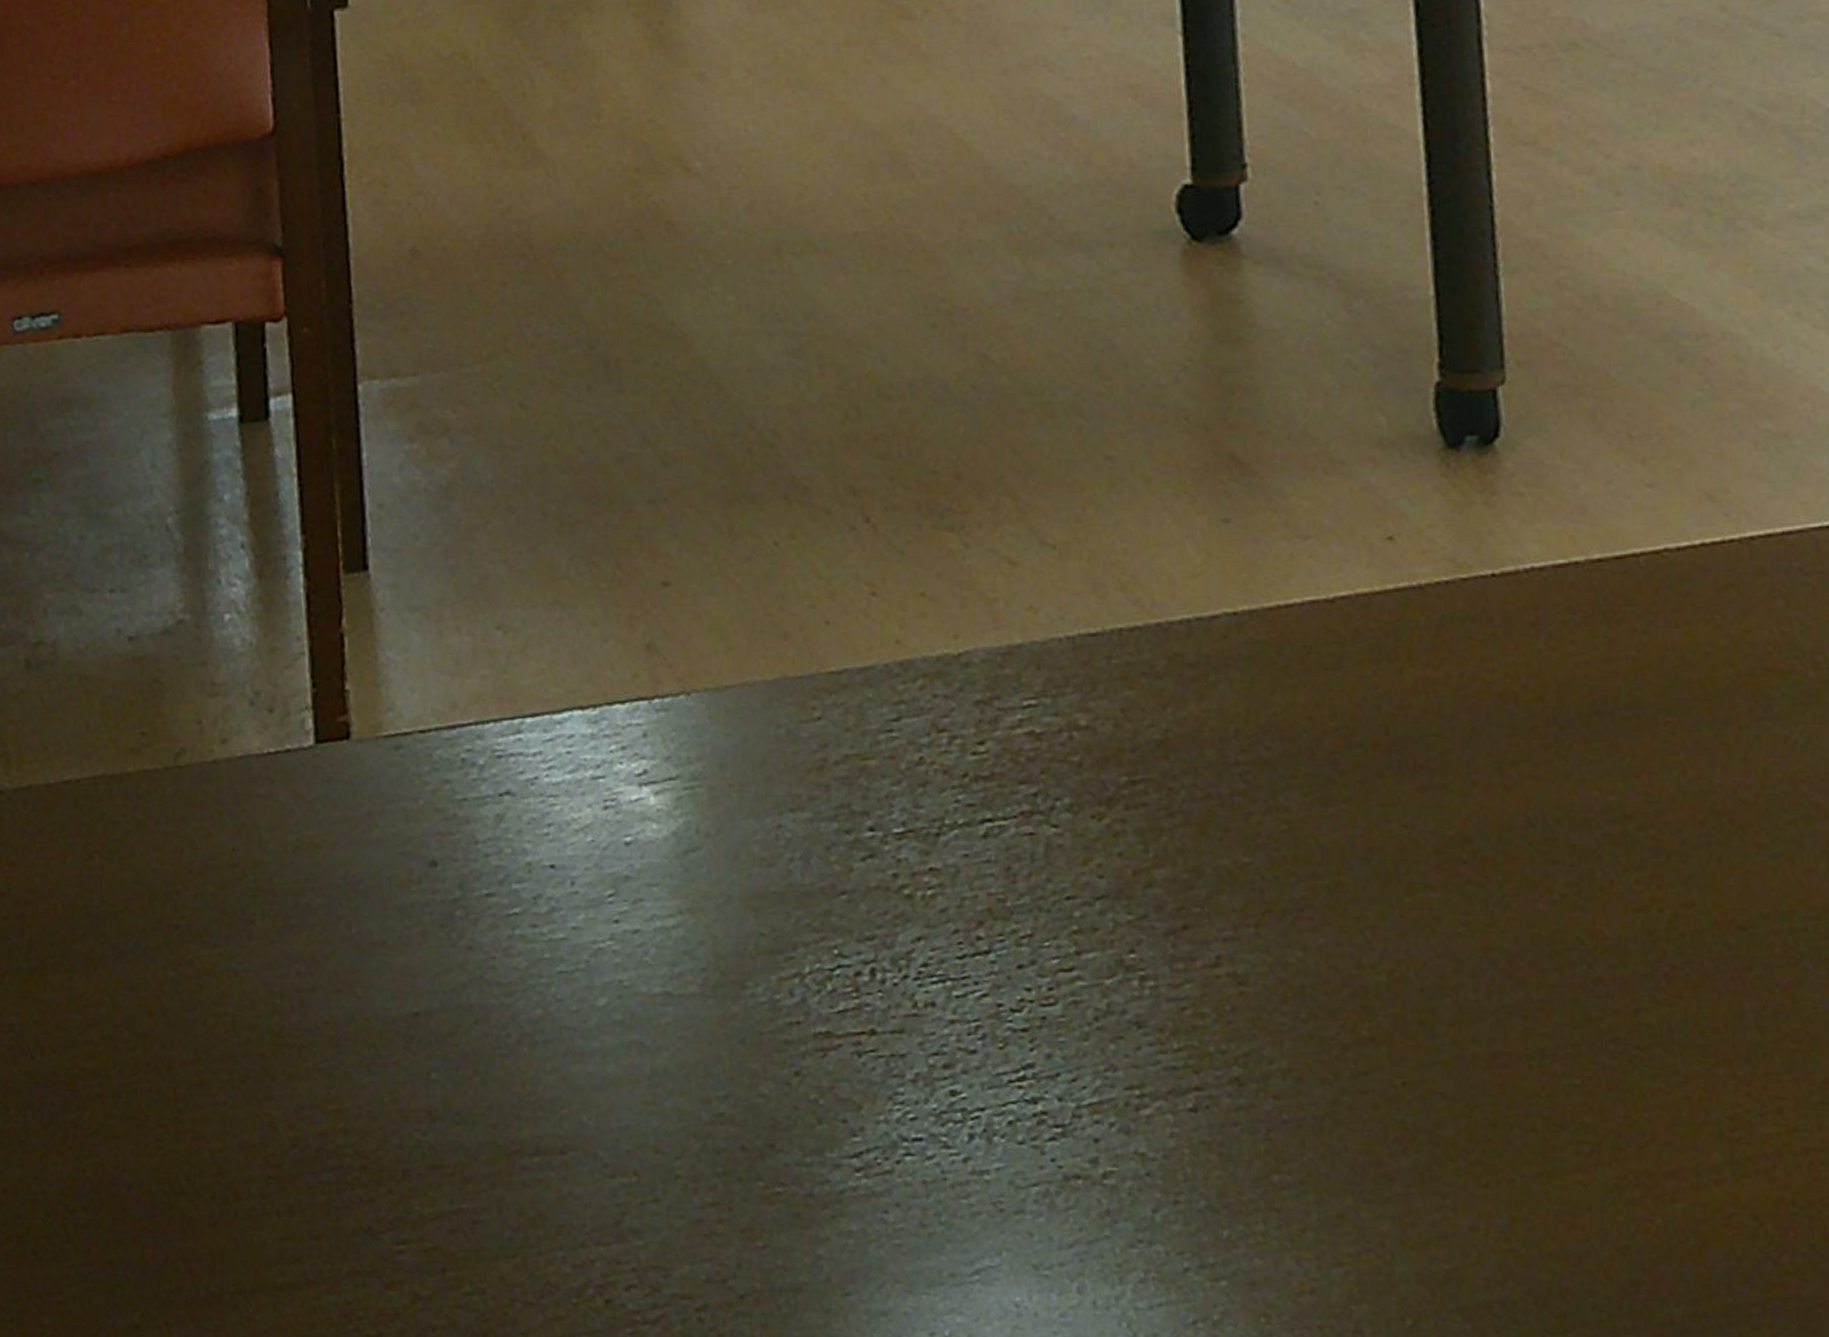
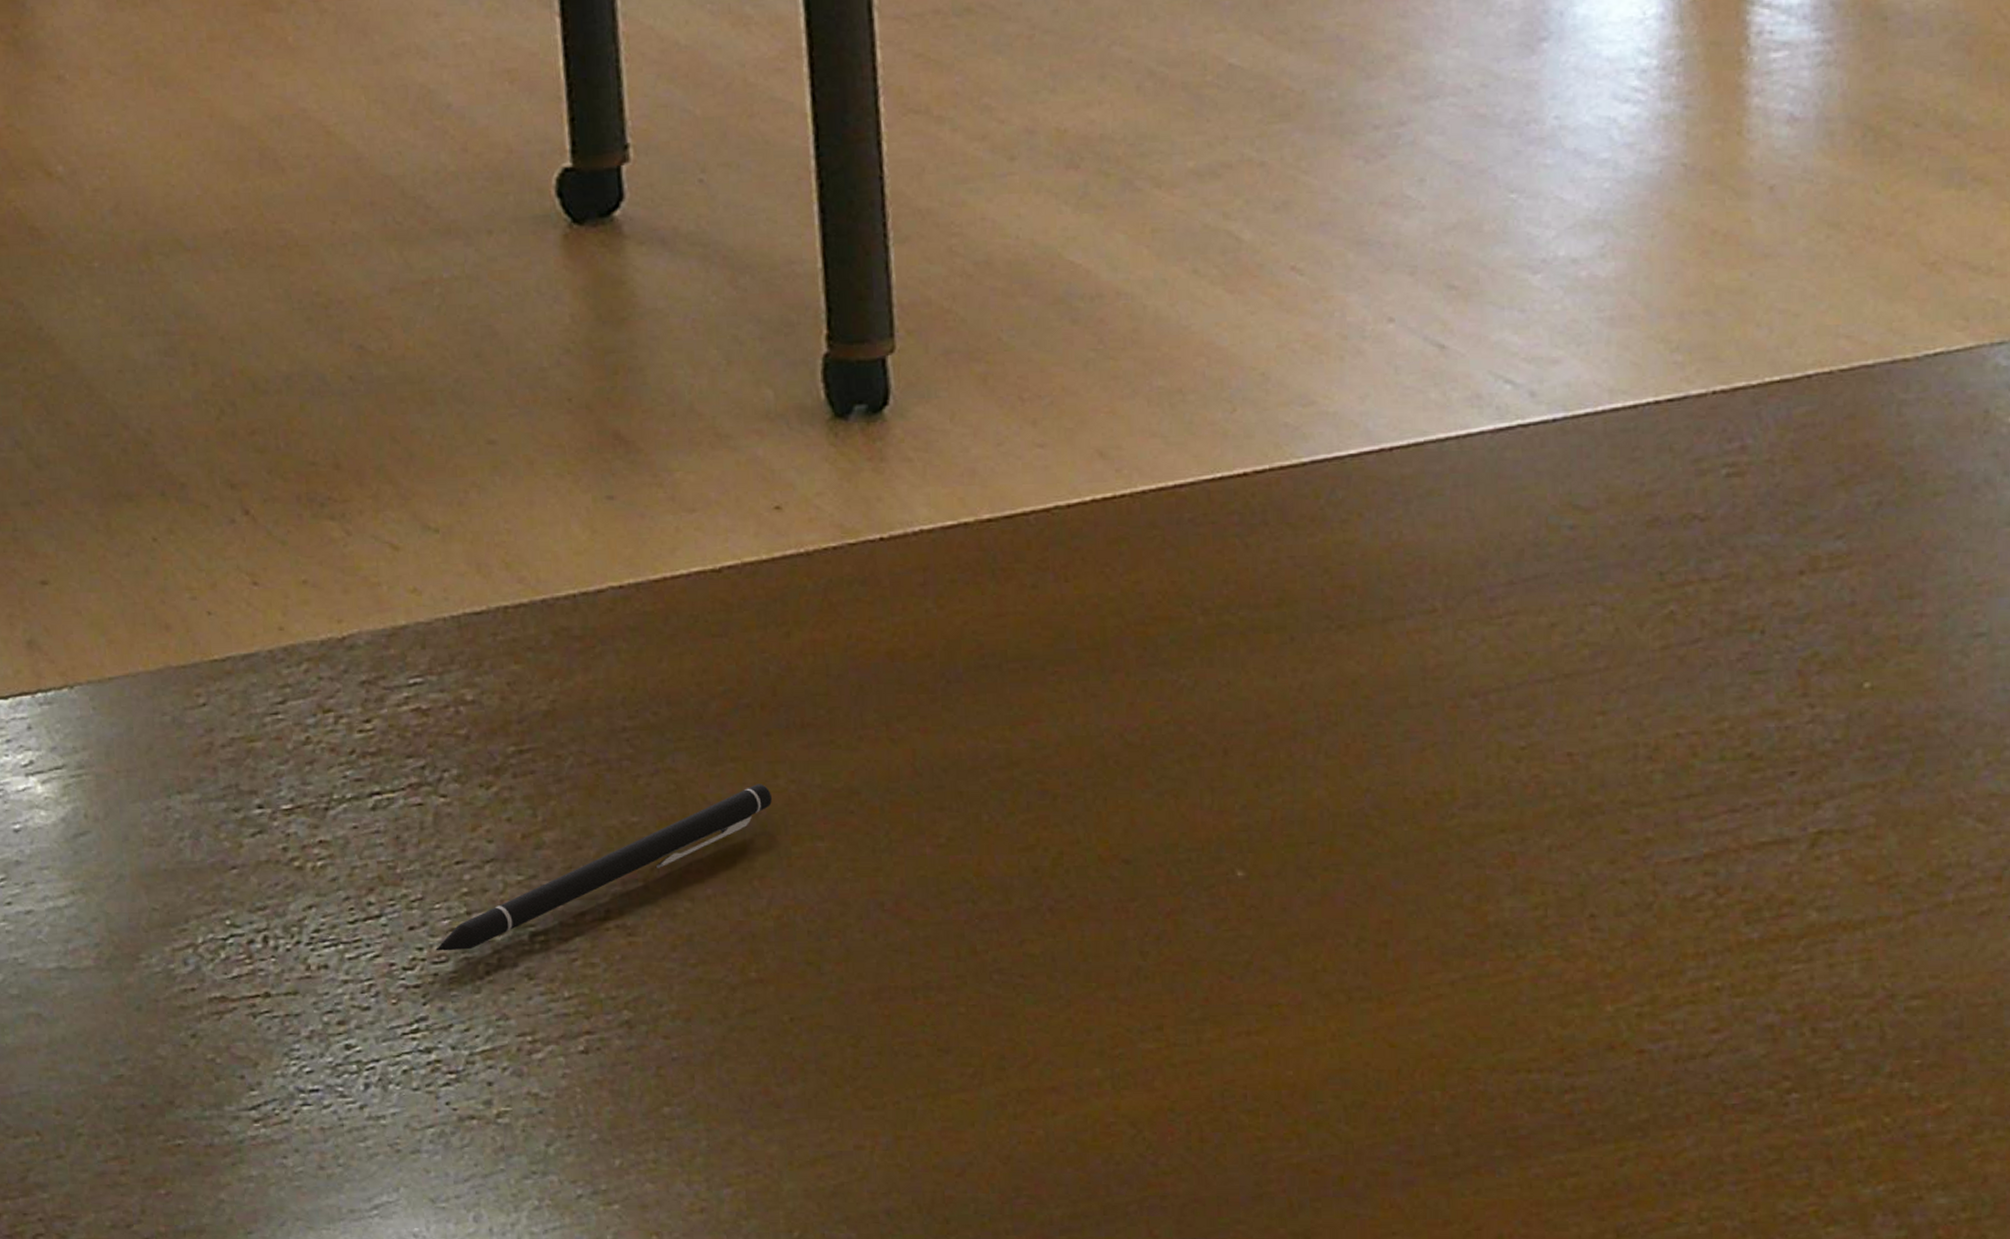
pen: none [1044,827,1384,993] -> present [435,784,772,951]

